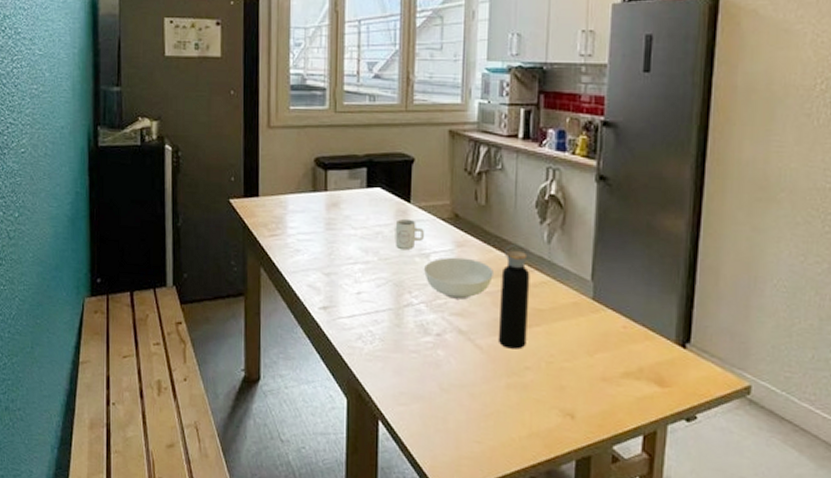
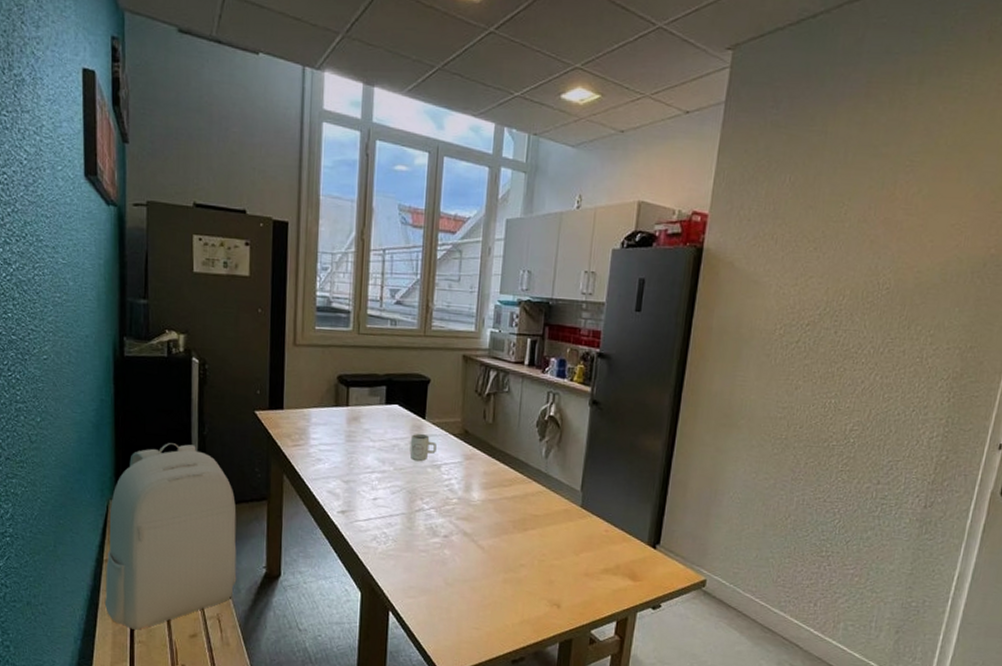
backpack: none [80,236,214,439] -> present [104,443,237,630]
bowl: present [424,257,495,300] -> none [435,468,498,506]
water bottle: present [498,244,530,349] -> none [498,458,529,549]

